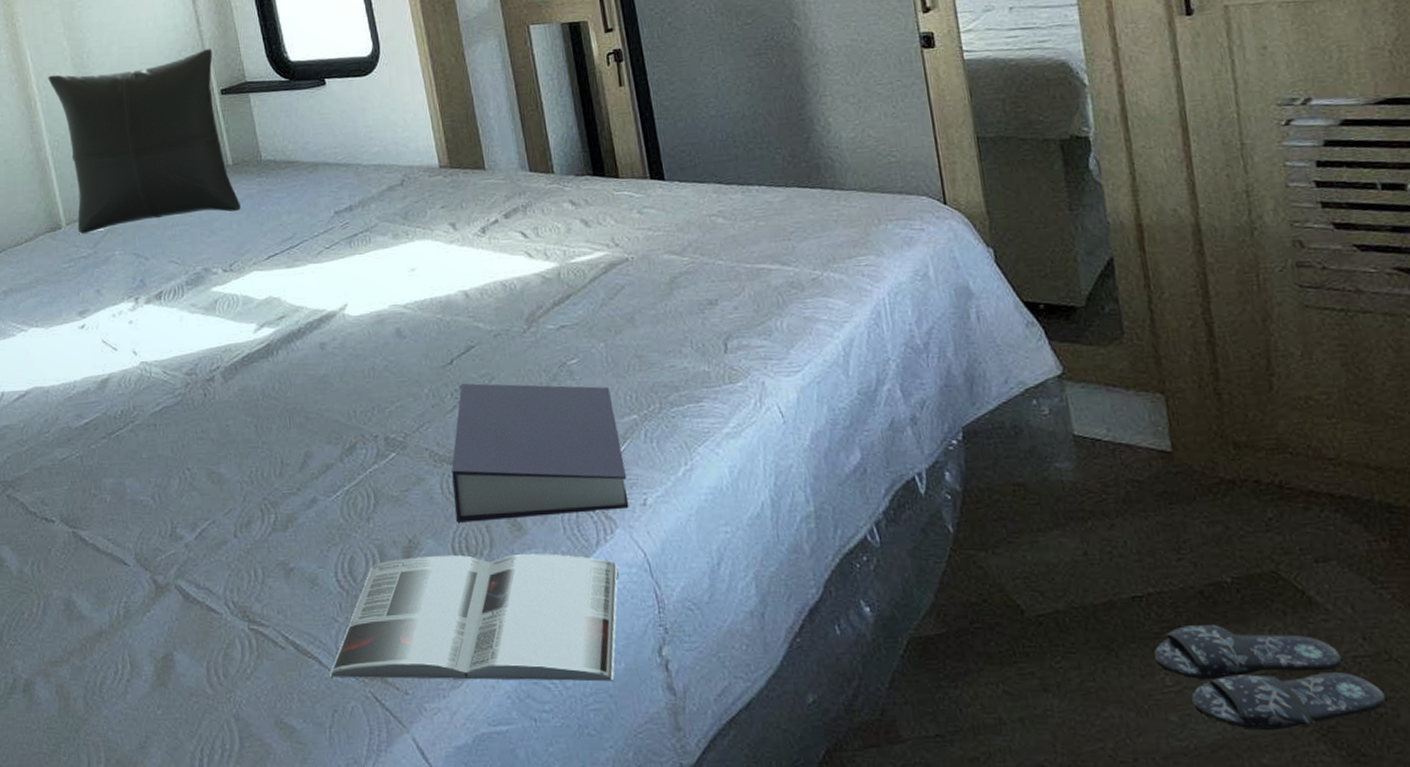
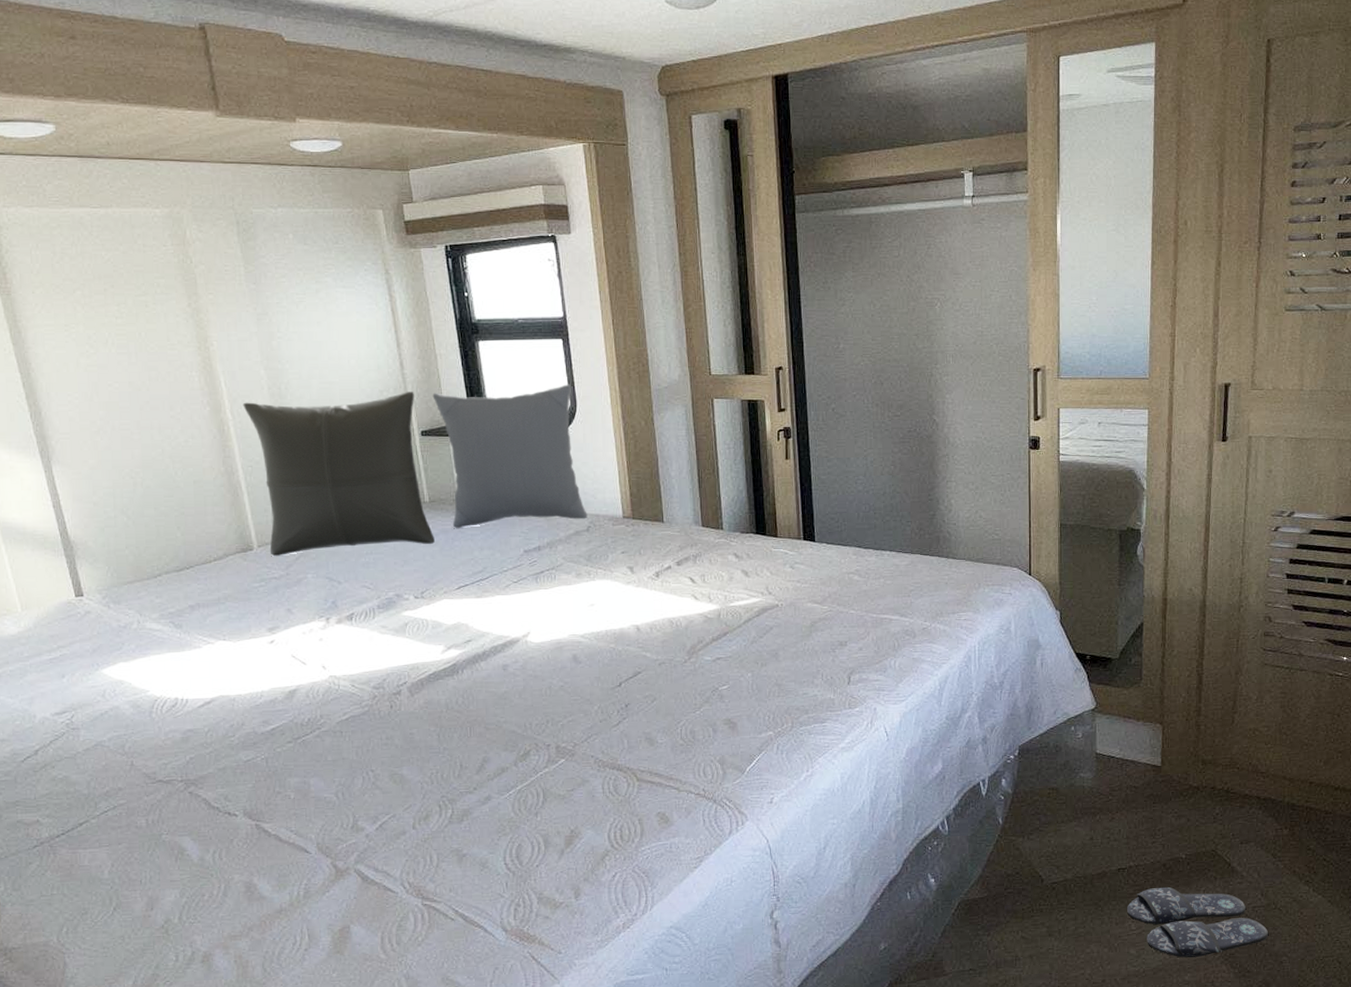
pillow: none [230,24,401,193] -> present [432,384,588,529]
magazine: present [329,554,619,682] -> none [492,841,745,942]
book: present [451,383,629,523] -> none [613,703,759,816]

